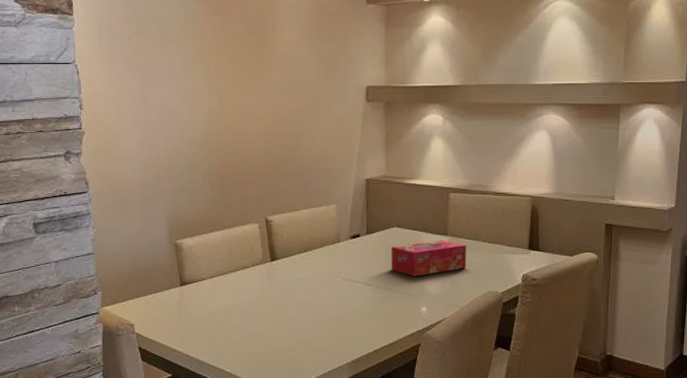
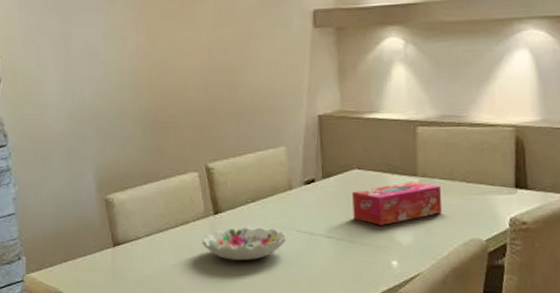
decorative bowl: none [259,272,333,302] -> present [202,226,287,260]

